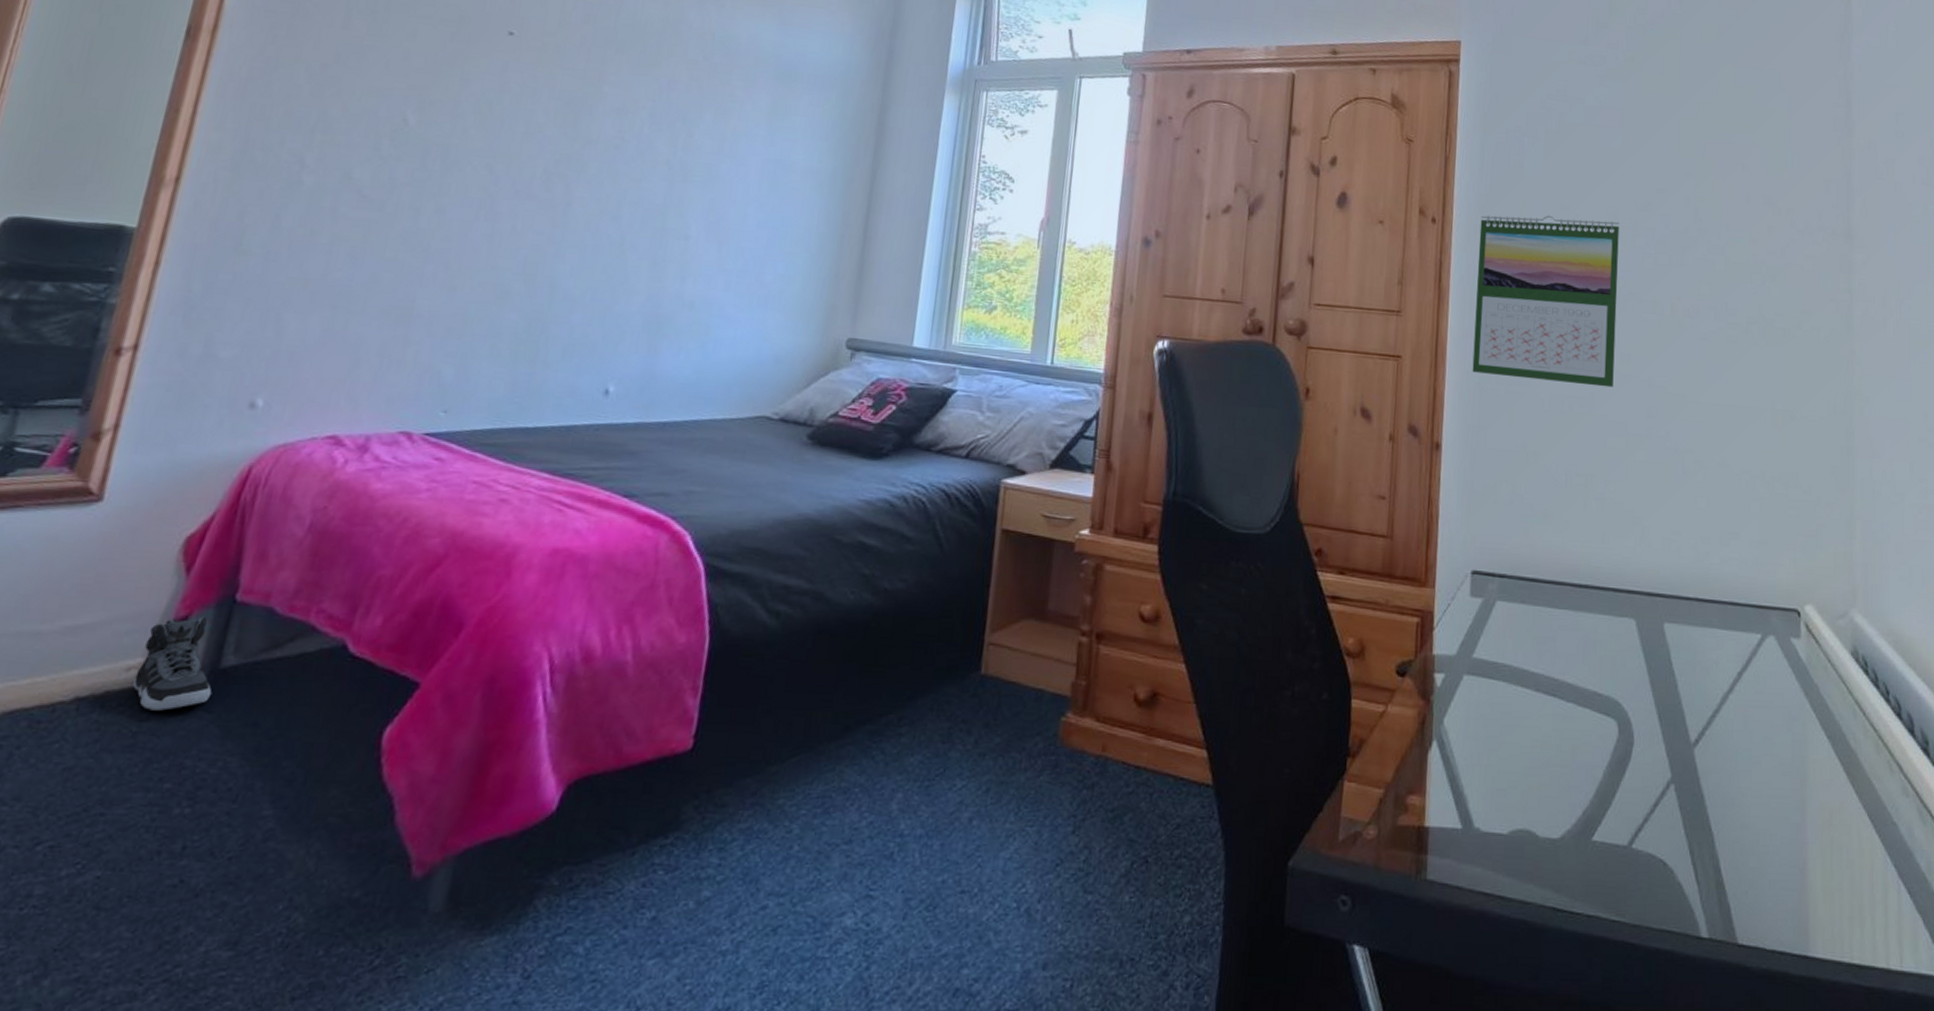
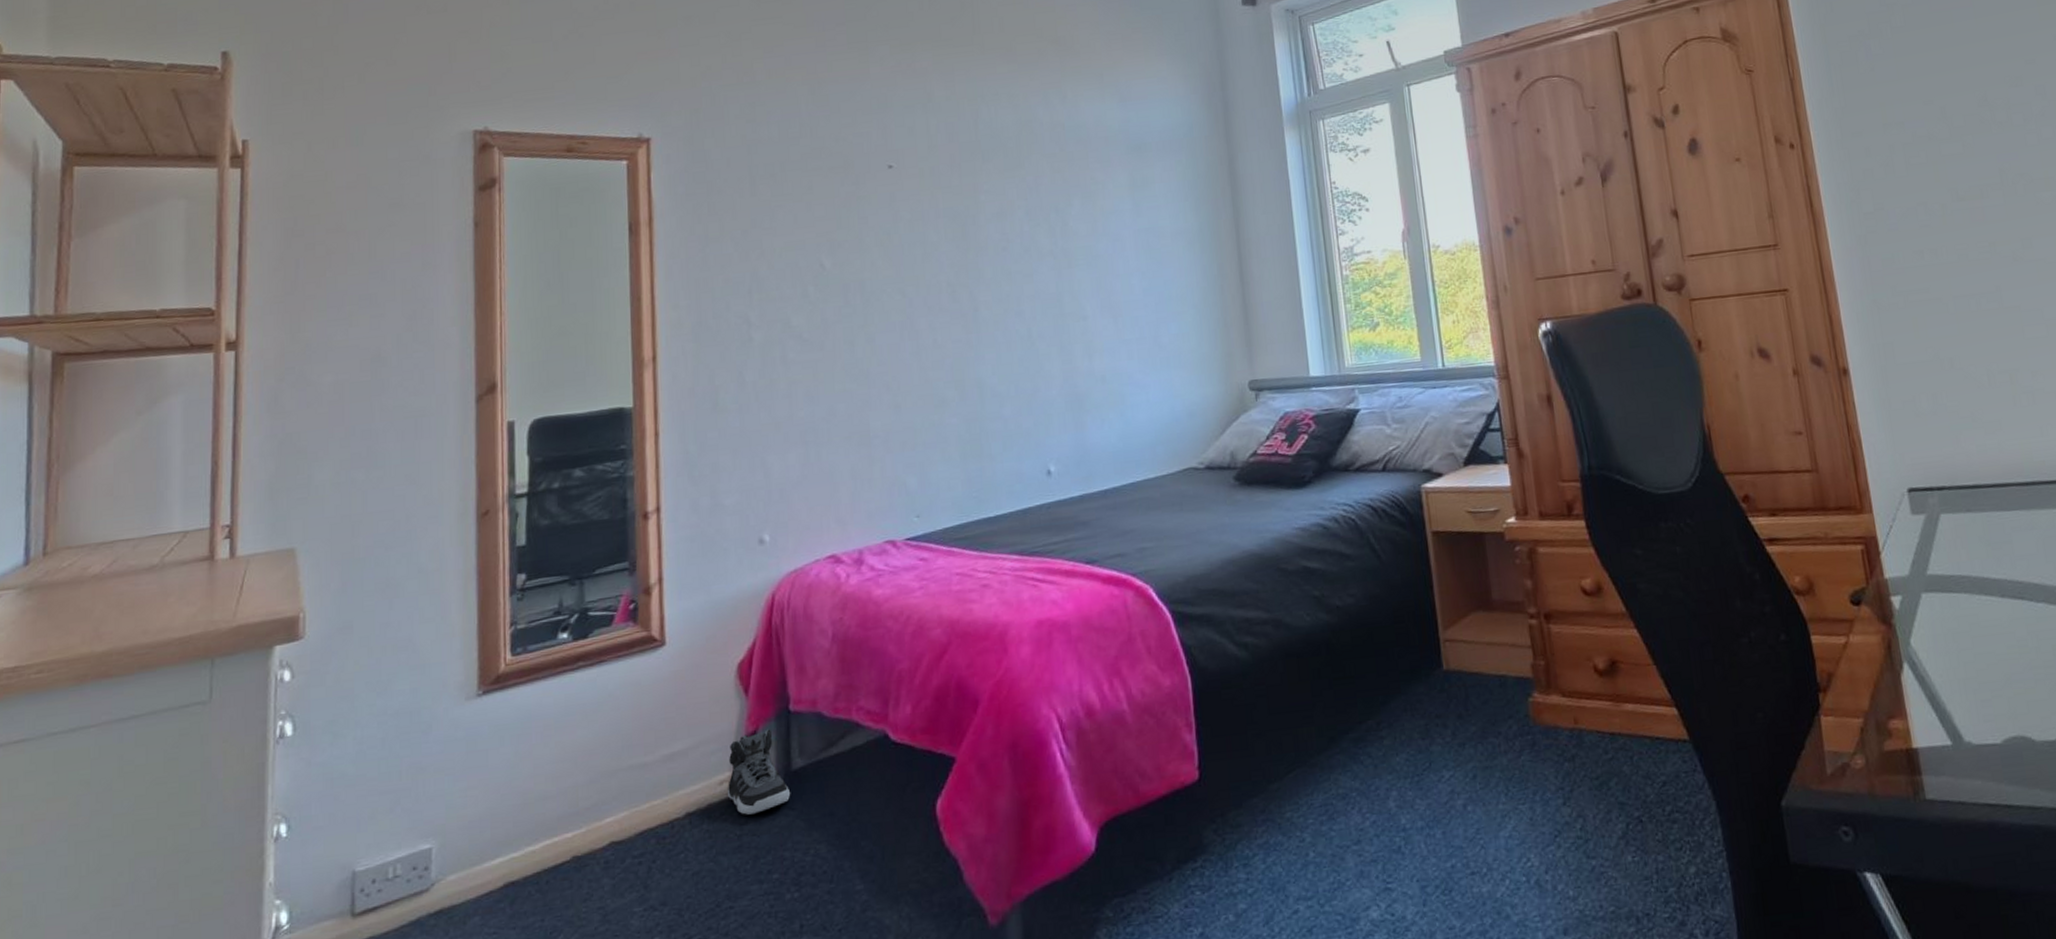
calendar: present [1472,215,1620,388] -> none [1840,104,2020,291]

